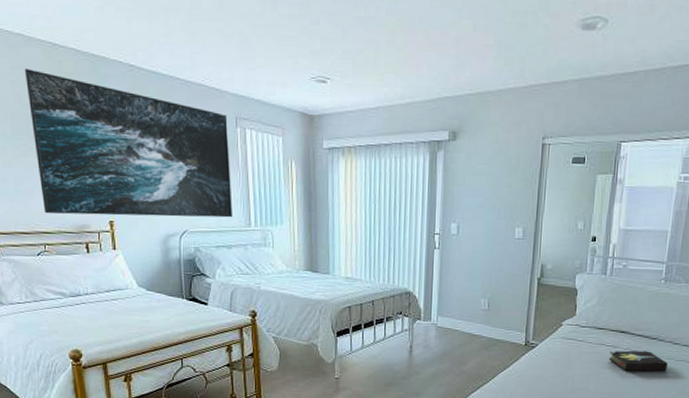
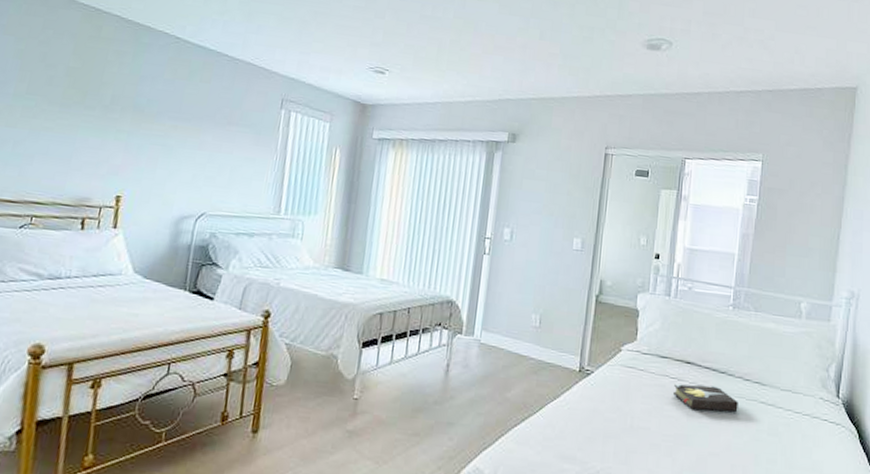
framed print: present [24,69,232,218] -> none [40,30,273,203]

